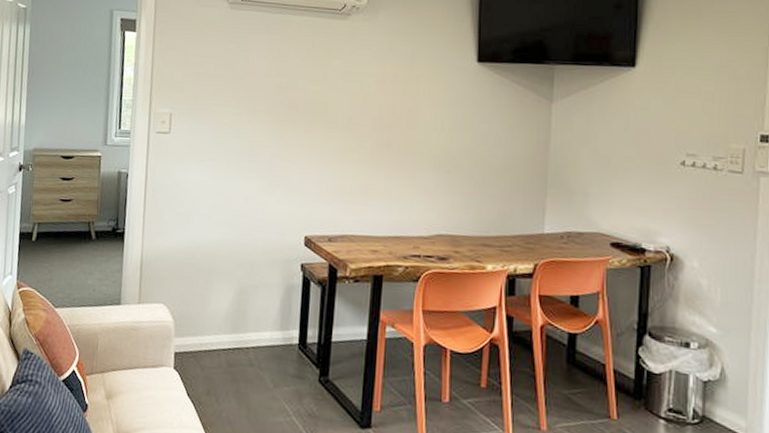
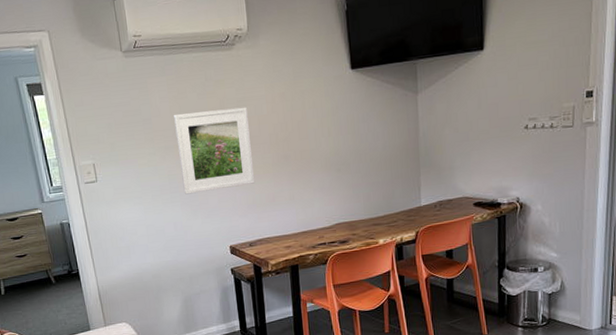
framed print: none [264,76,353,169] -> present [174,107,255,195]

